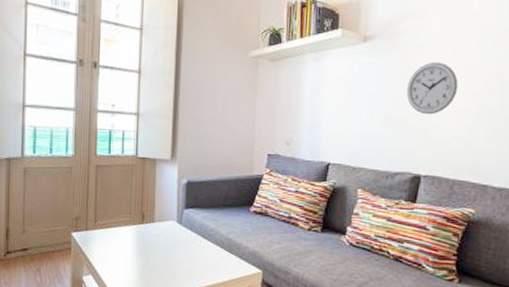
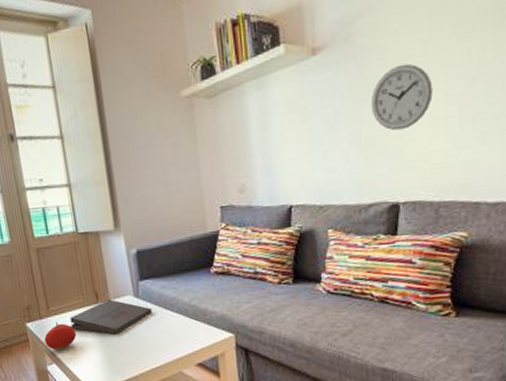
fruit: none [86,236,117,262] -> present [44,322,77,350]
pizza box: none [114,221,191,255] -> present [70,299,153,335]

